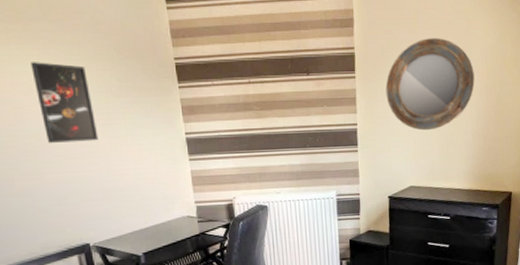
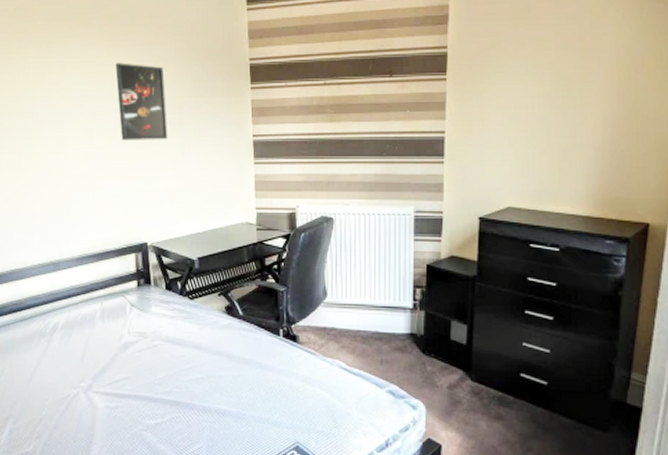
home mirror: present [385,38,475,131] -> none [483,35,601,142]

